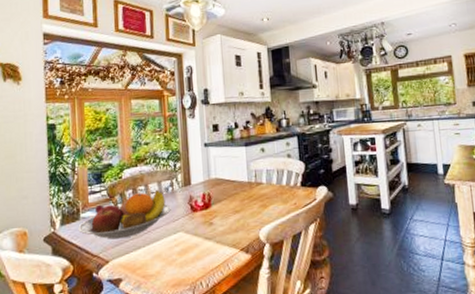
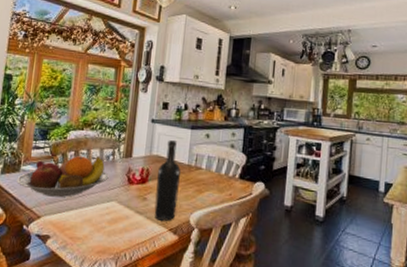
wine bottle: none [219,161,245,243] -> present [154,140,181,222]

